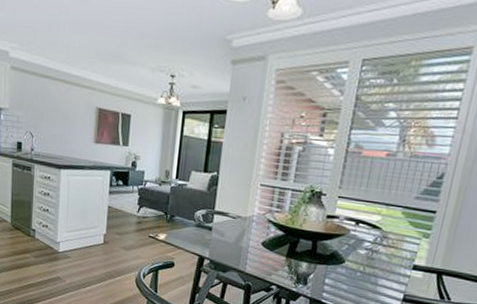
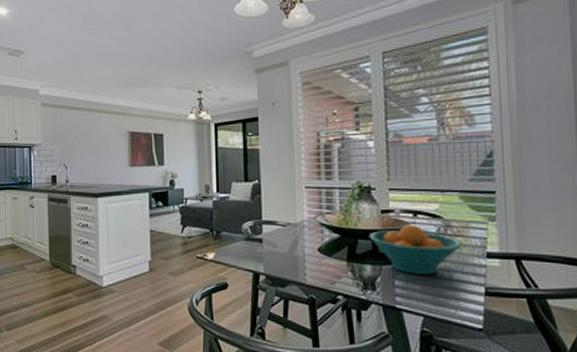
fruit bowl: none [310,231,394,278] -> present [369,224,463,274]

